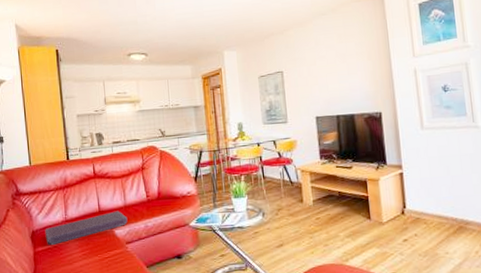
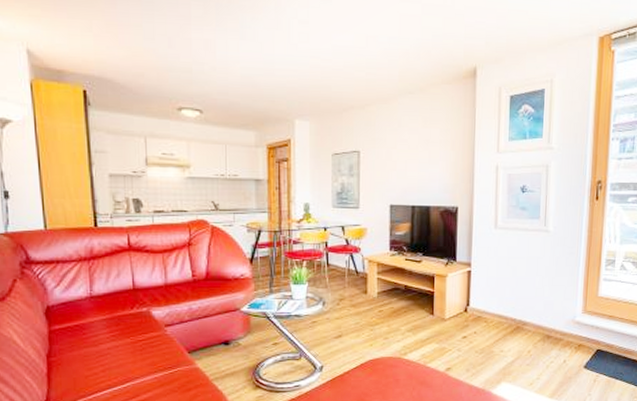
cushion: present [45,211,128,245] -> none [63,289,168,323]

